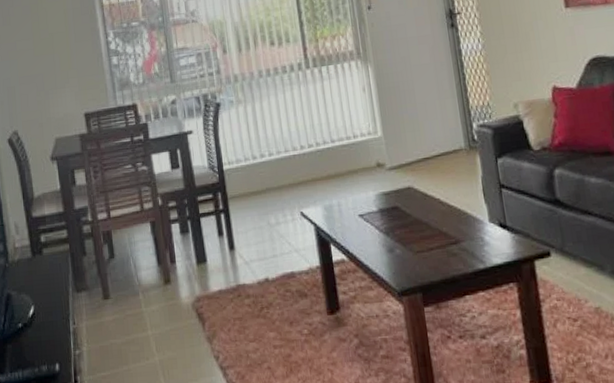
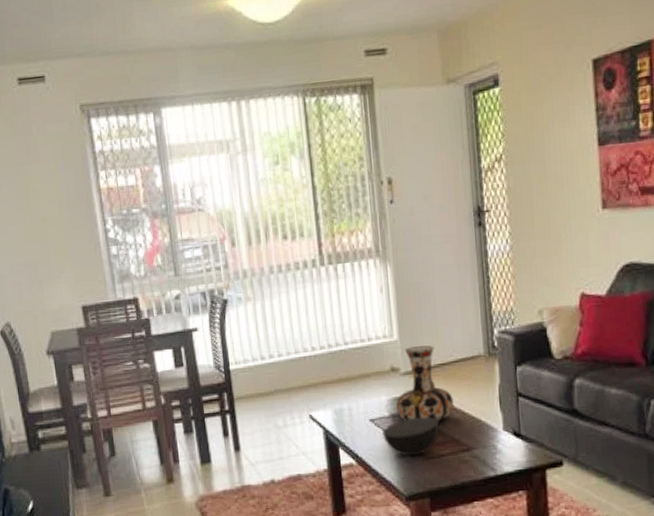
bowl: none [371,211,427,251] -> present [381,417,439,456]
vase: none [383,141,440,216] -> present [395,345,454,422]

